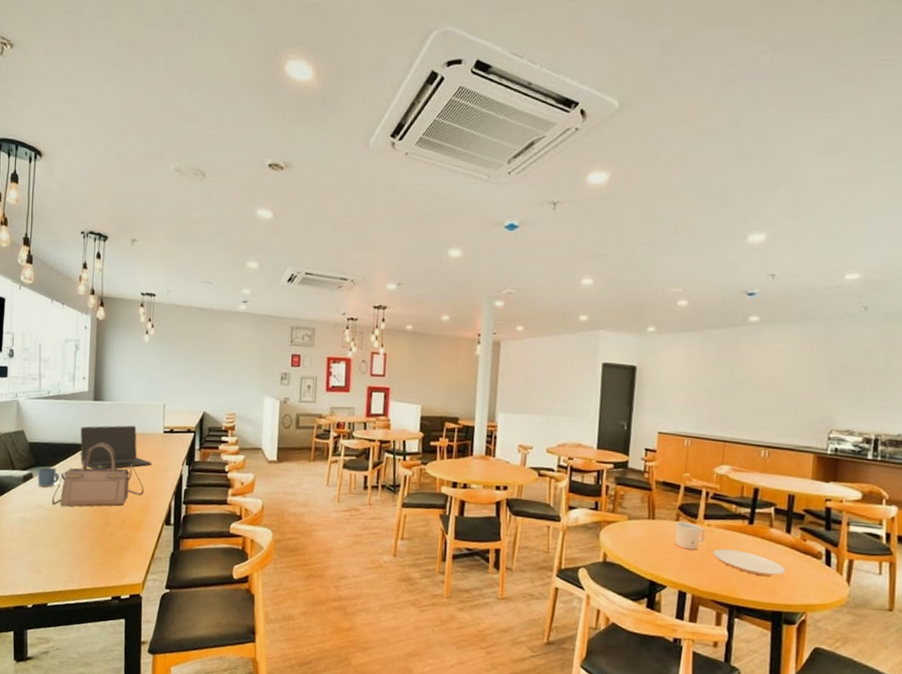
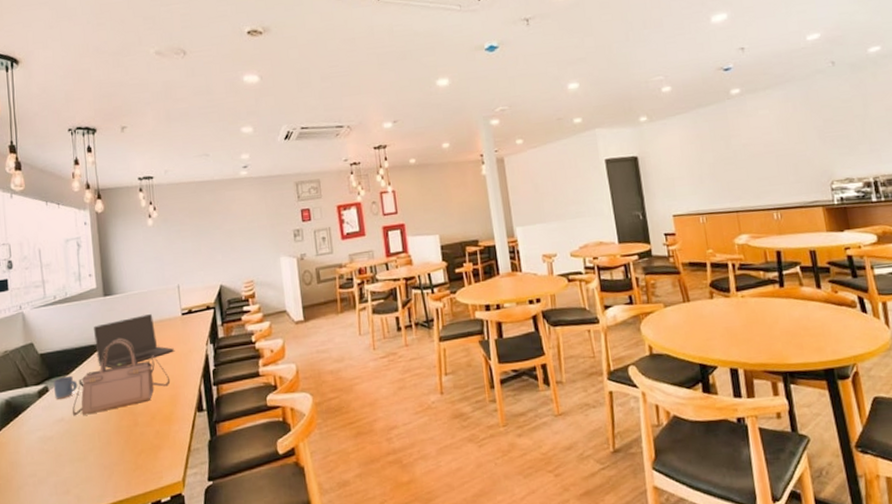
mug: present [674,522,706,550] -> none [710,297,742,326]
plate: present [713,548,785,577] -> none [753,315,826,337]

